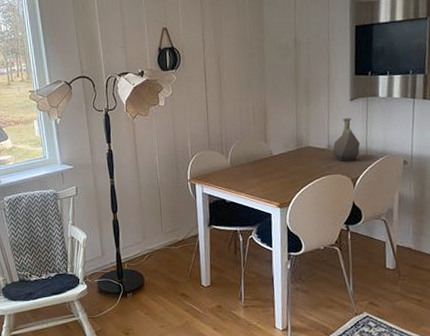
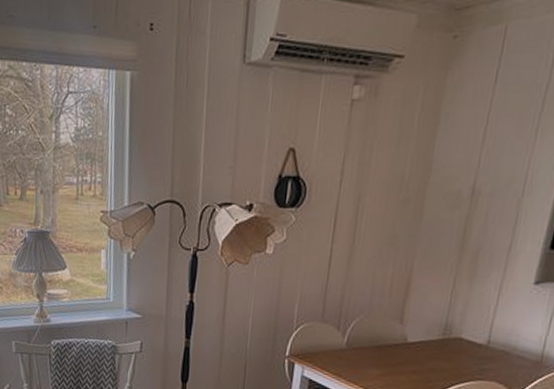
vase: present [332,118,361,162] -> none [492,307,536,368]

